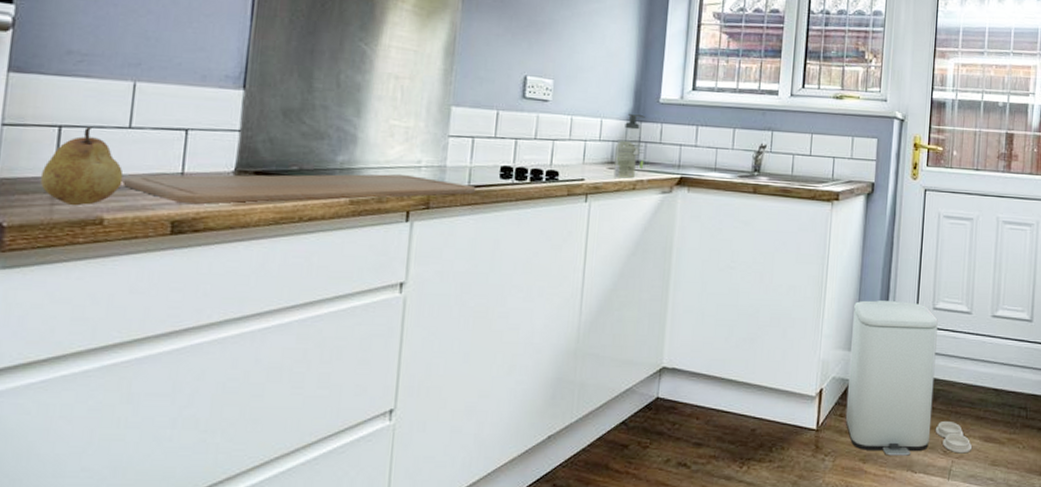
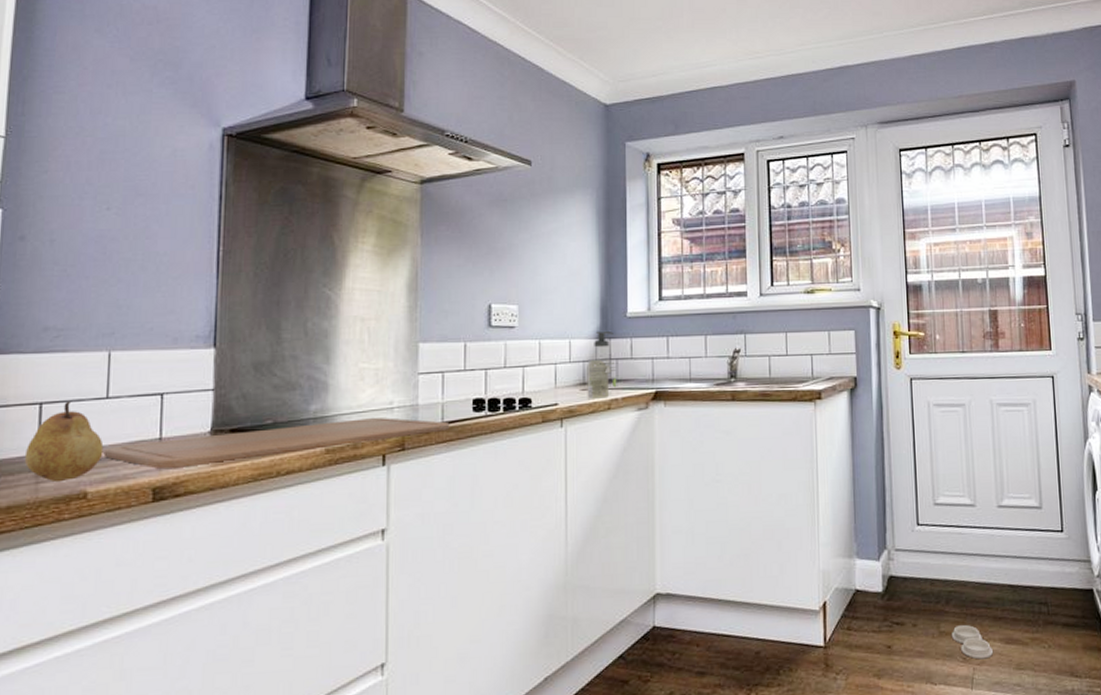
pedal bin: present [845,300,938,457] -> none [850,500,947,670]

